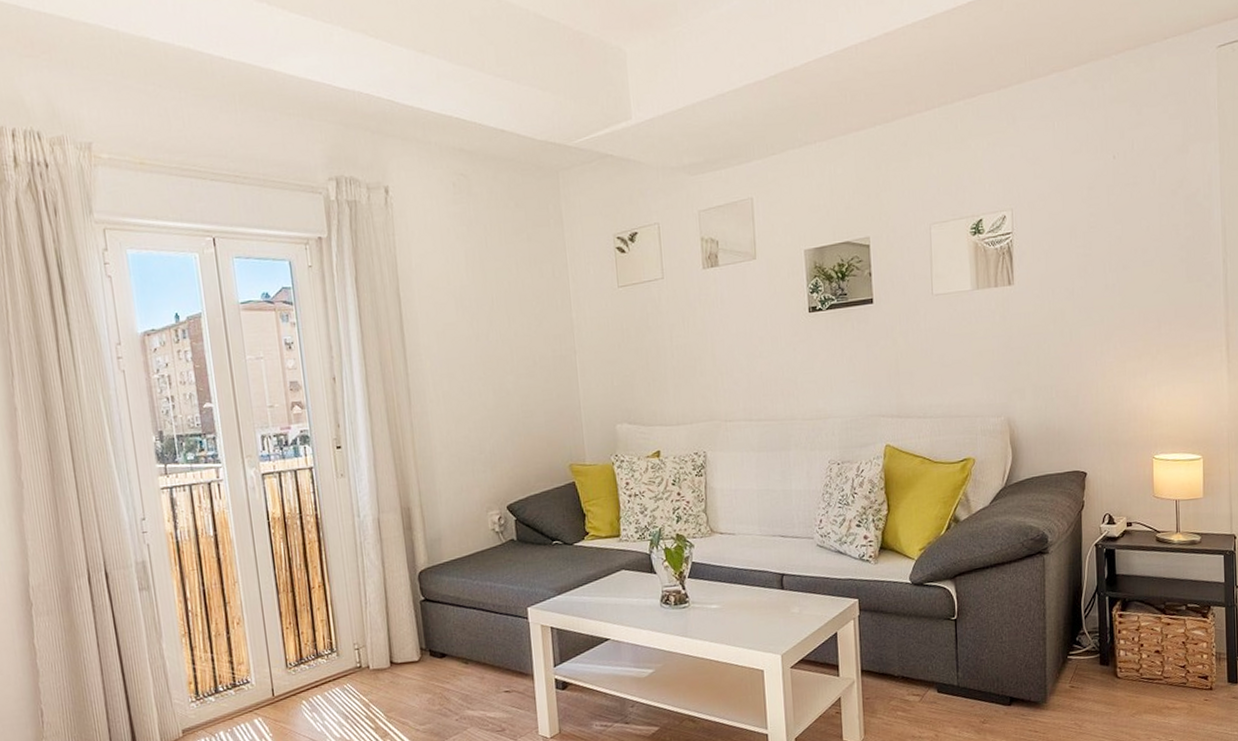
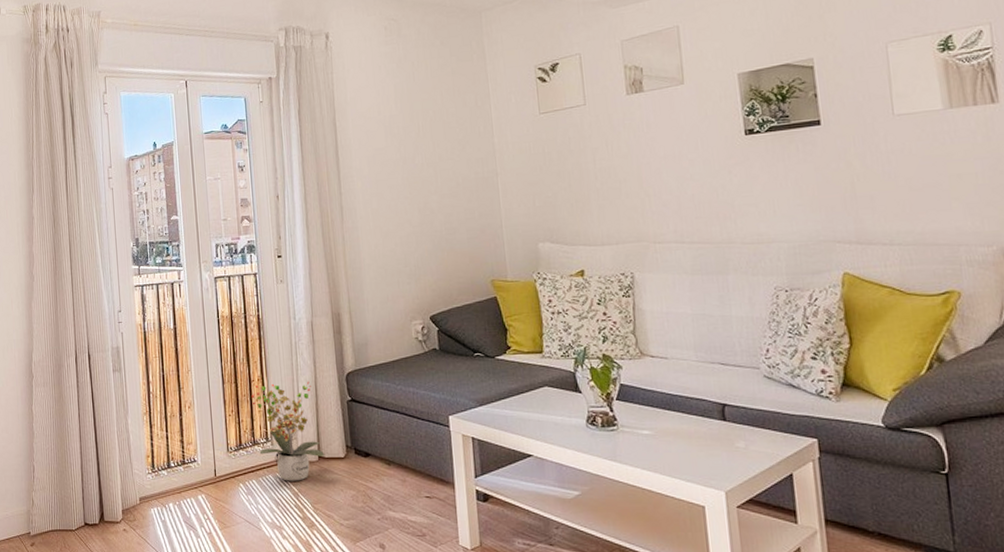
potted plant: none [312,583,397,693] -> present [251,381,324,481]

